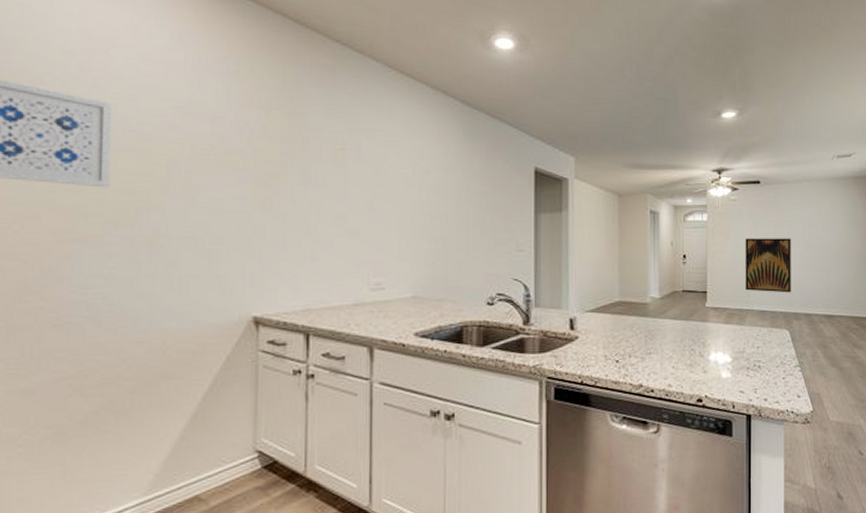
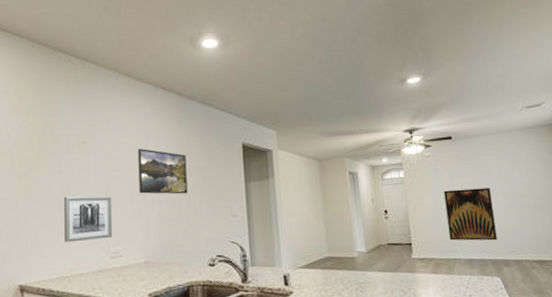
wall art: none [313,213,375,269] -> present [64,196,113,243]
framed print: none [408,164,468,222] -> present [138,149,188,195]

